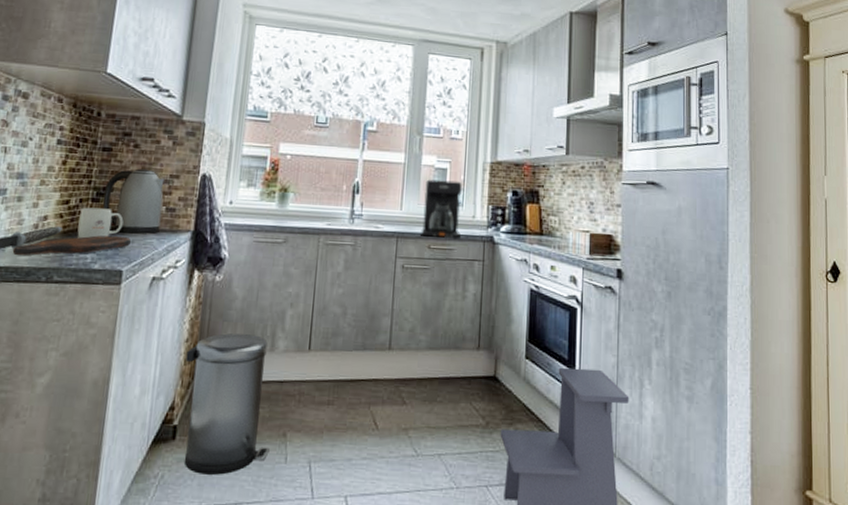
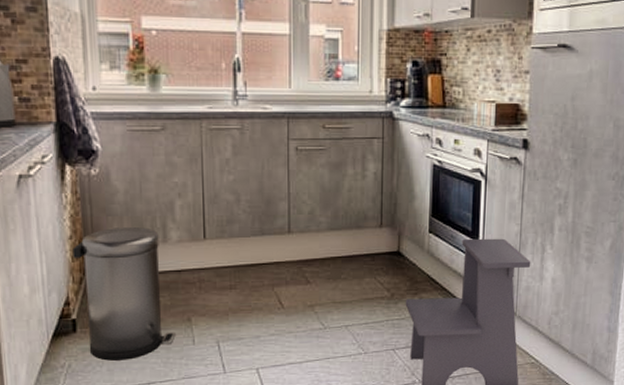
coffee maker: present [421,179,462,240] -> none [314,52,359,117]

